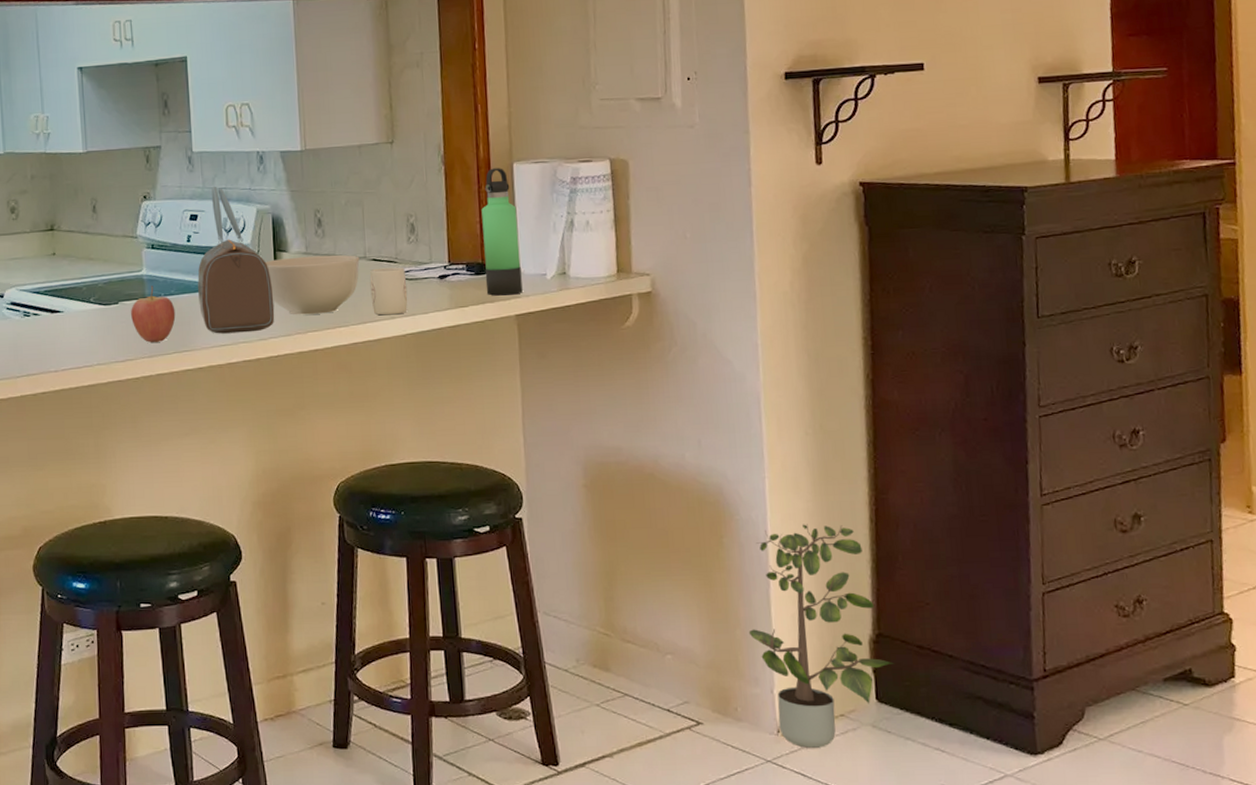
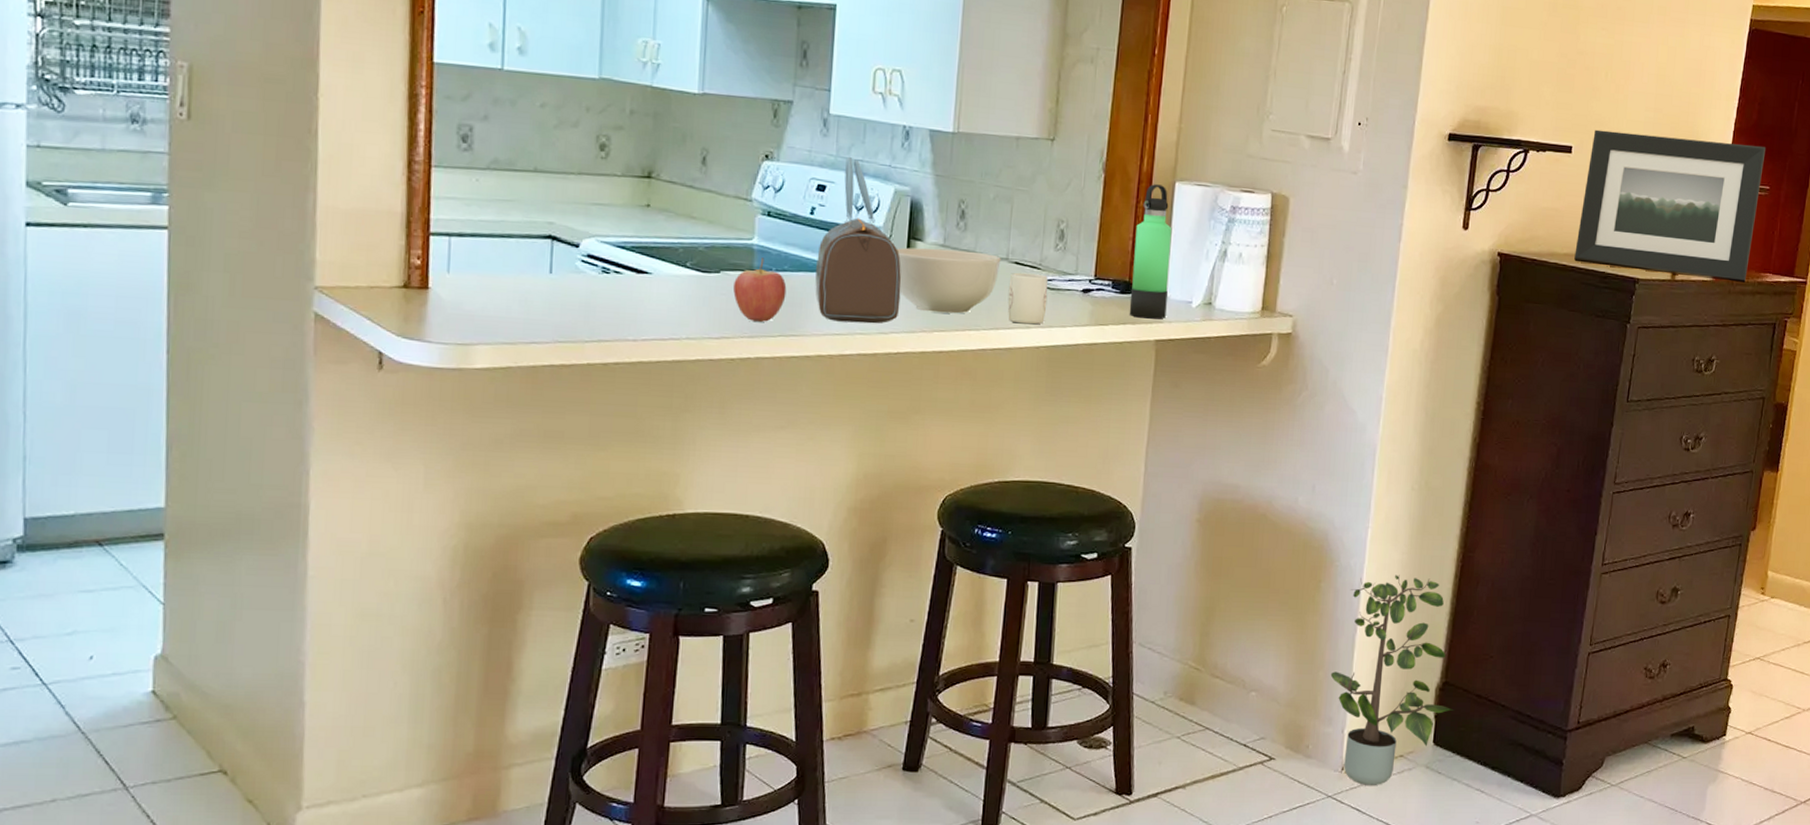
picture frame: none [945,26,1158,180] -> present [1574,129,1766,283]

